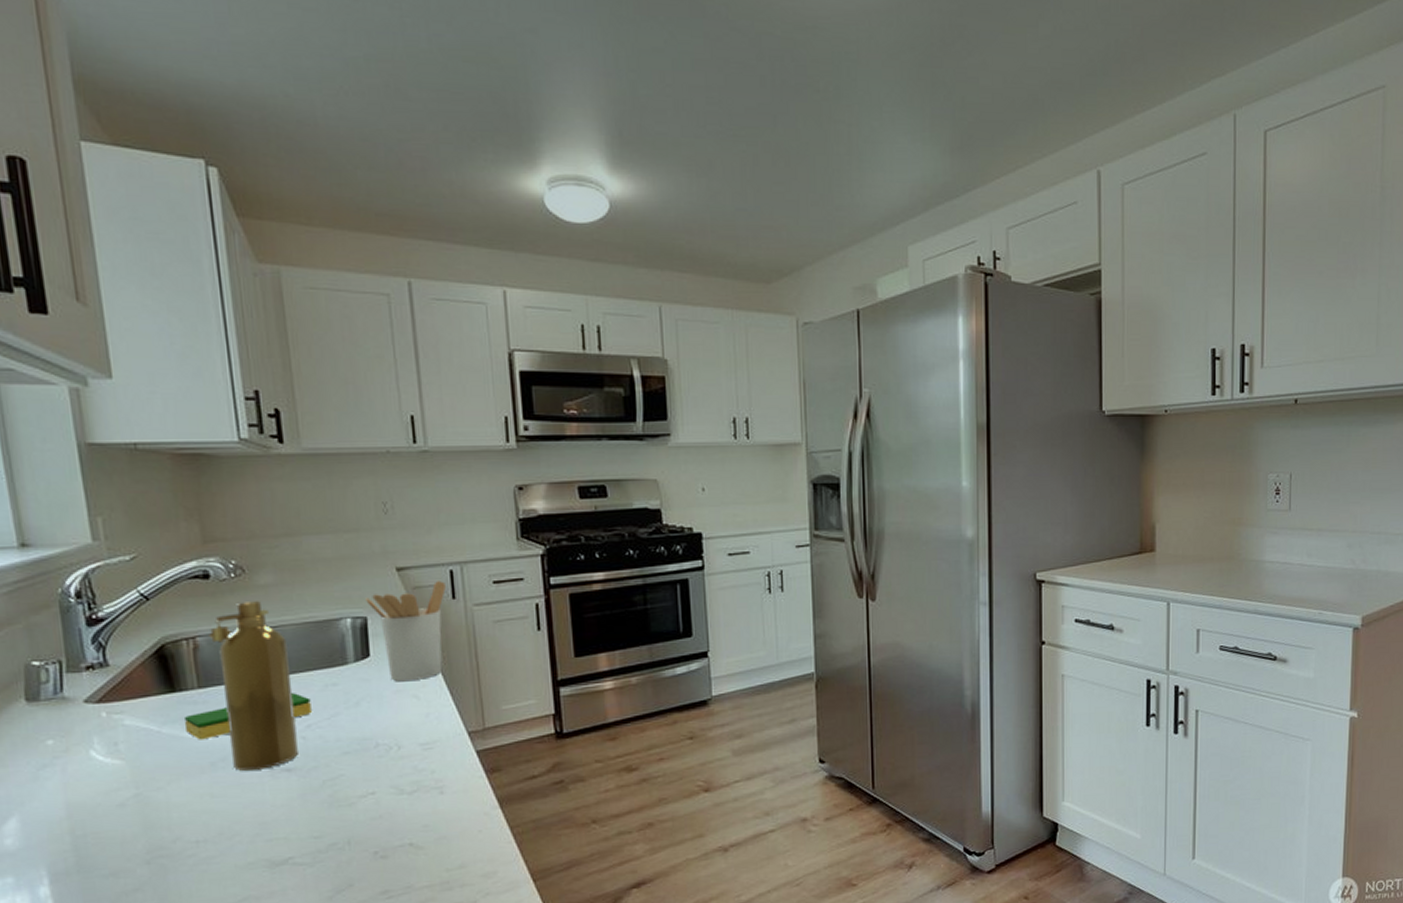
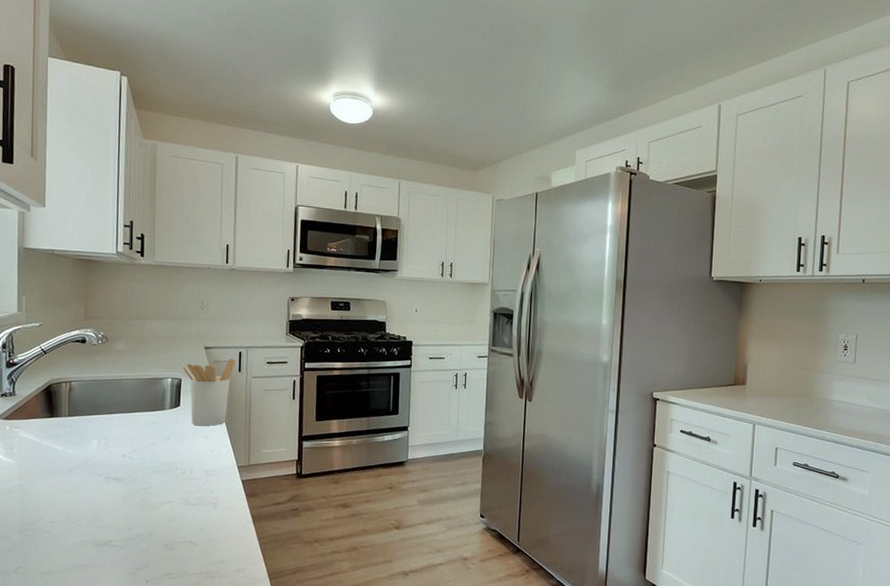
dish sponge: present [183,693,312,740] -> none [56,426,138,452]
perfume bottle: present [209,600,298,771] -> none [80,360,128,477]

